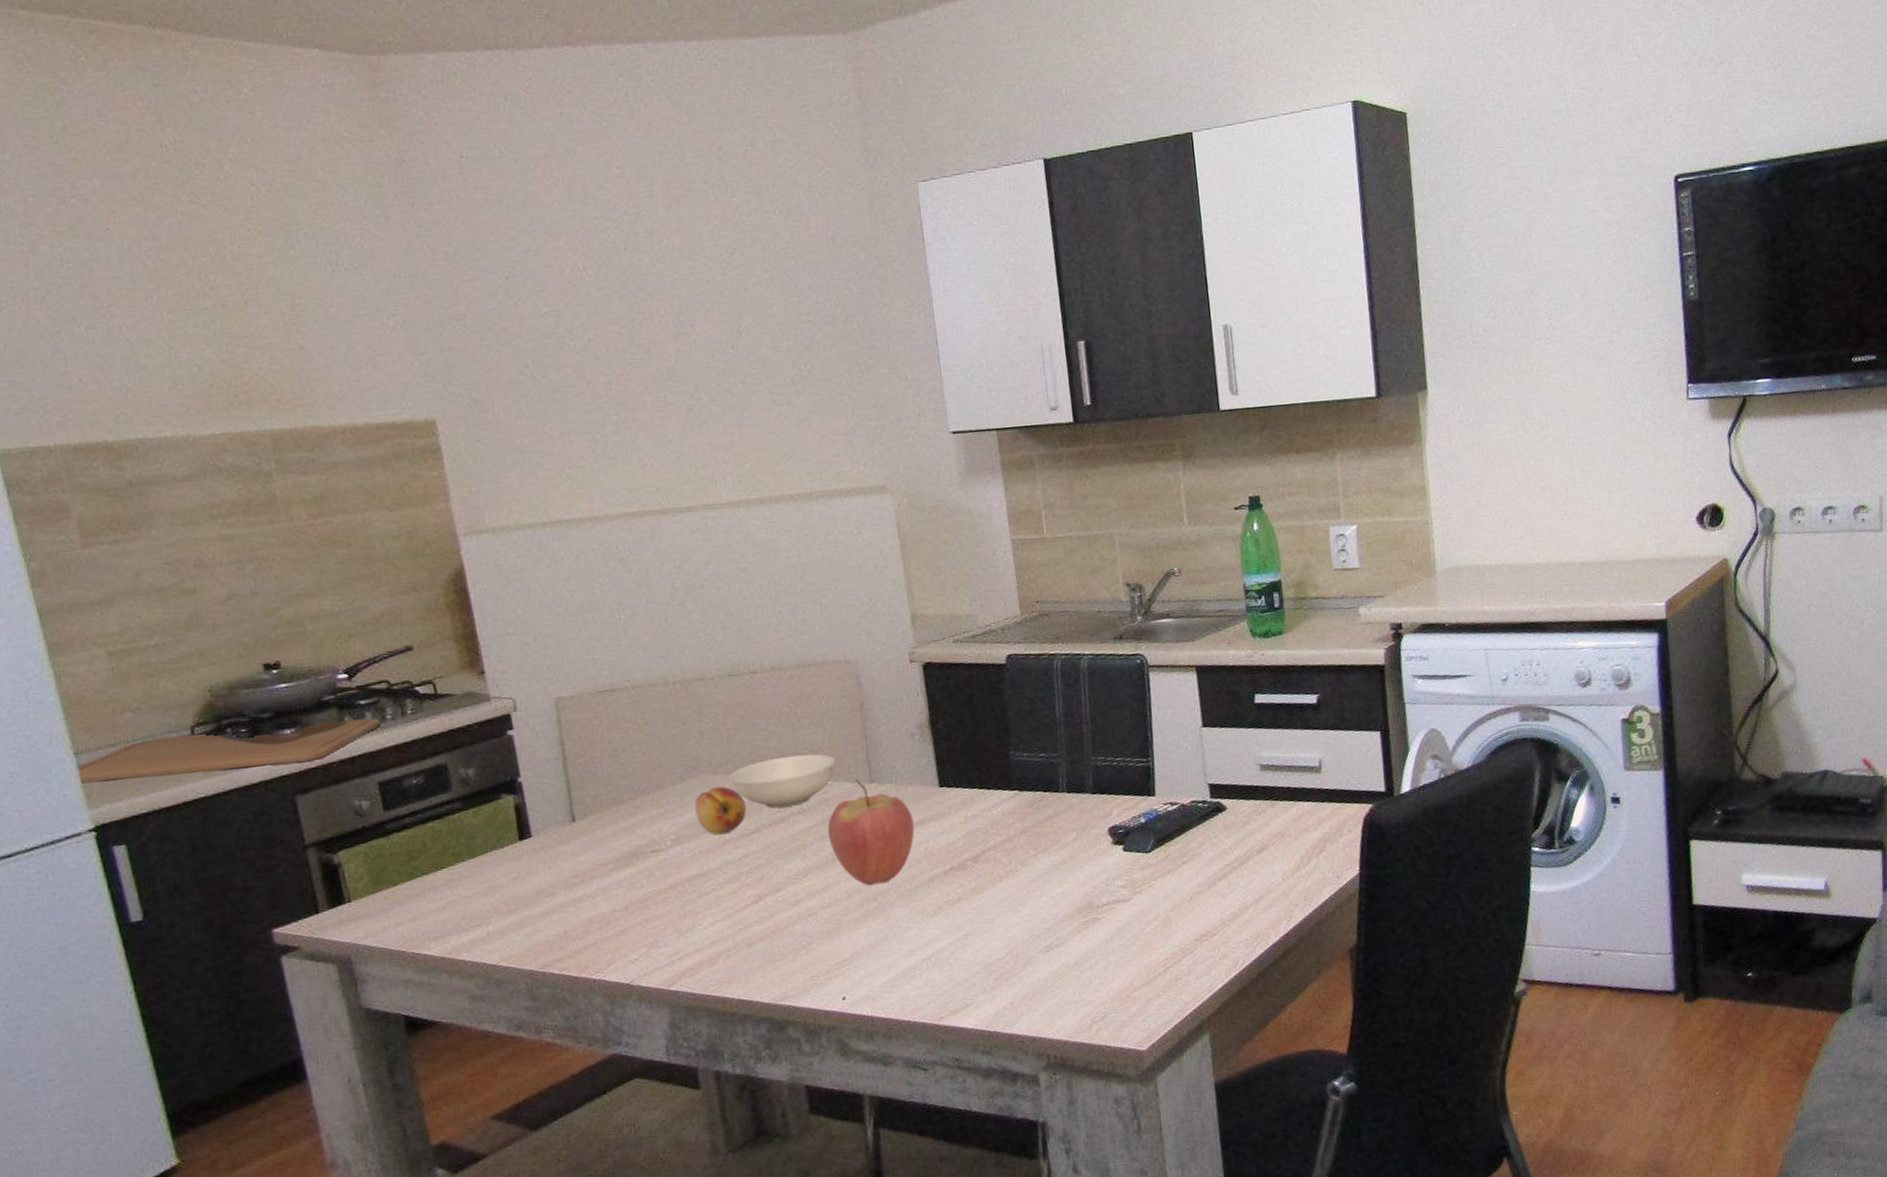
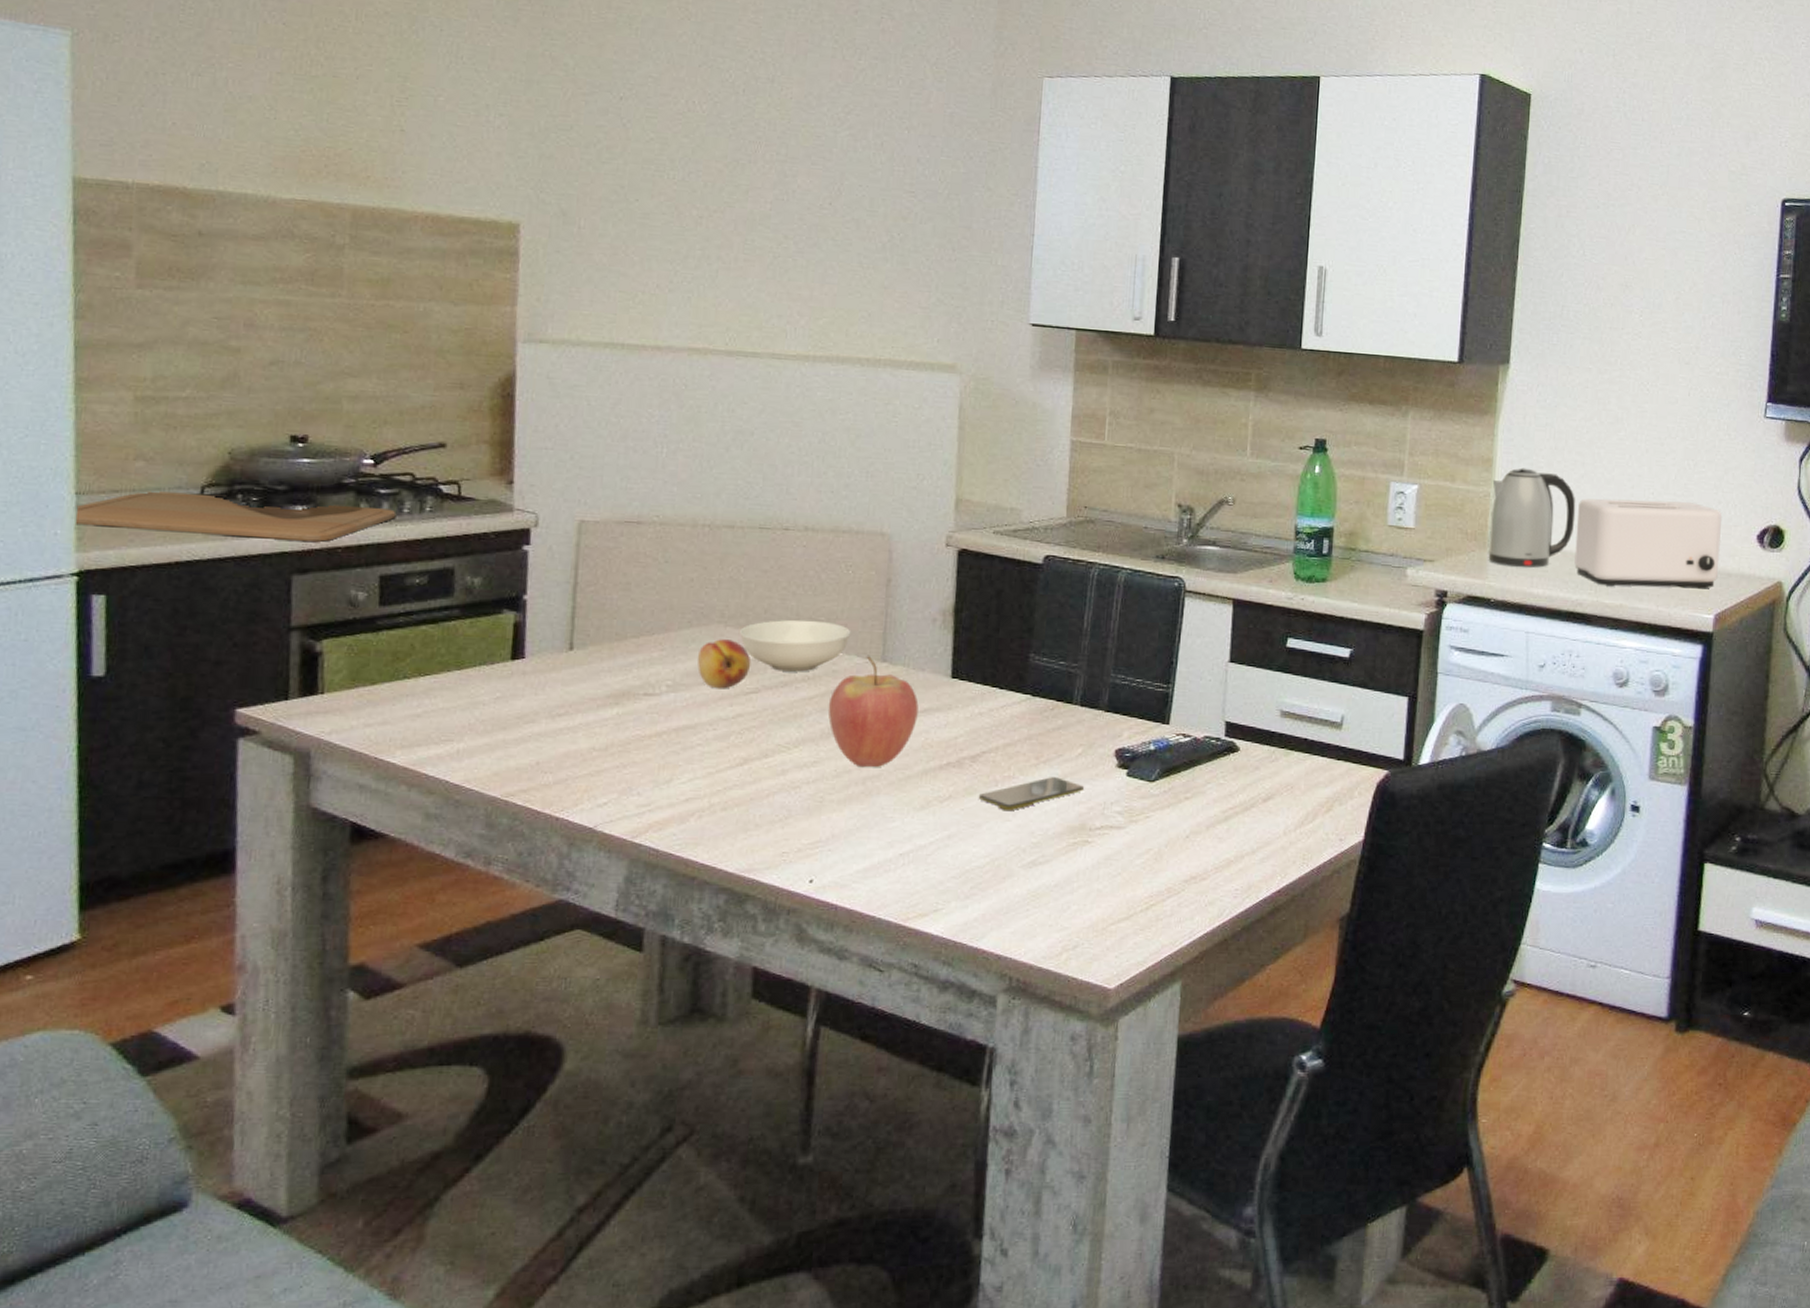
smartphone: none [985,863,1086,903] -> present [978,777,1085,810]
kettle: none [1428,489,1516,590] -> present [1488,467,1576,568]
toaster: none [1516,495,1663,592] -> present [1574,498,1723,589]

